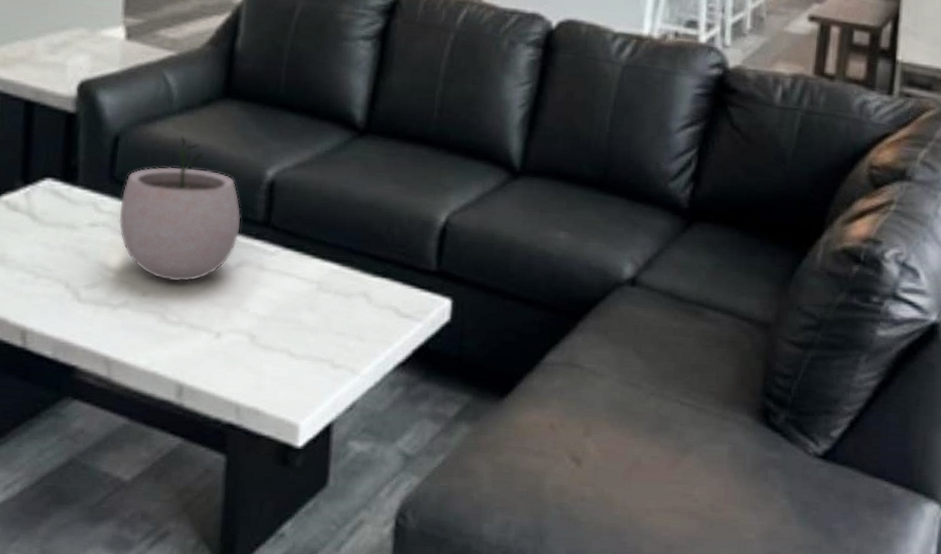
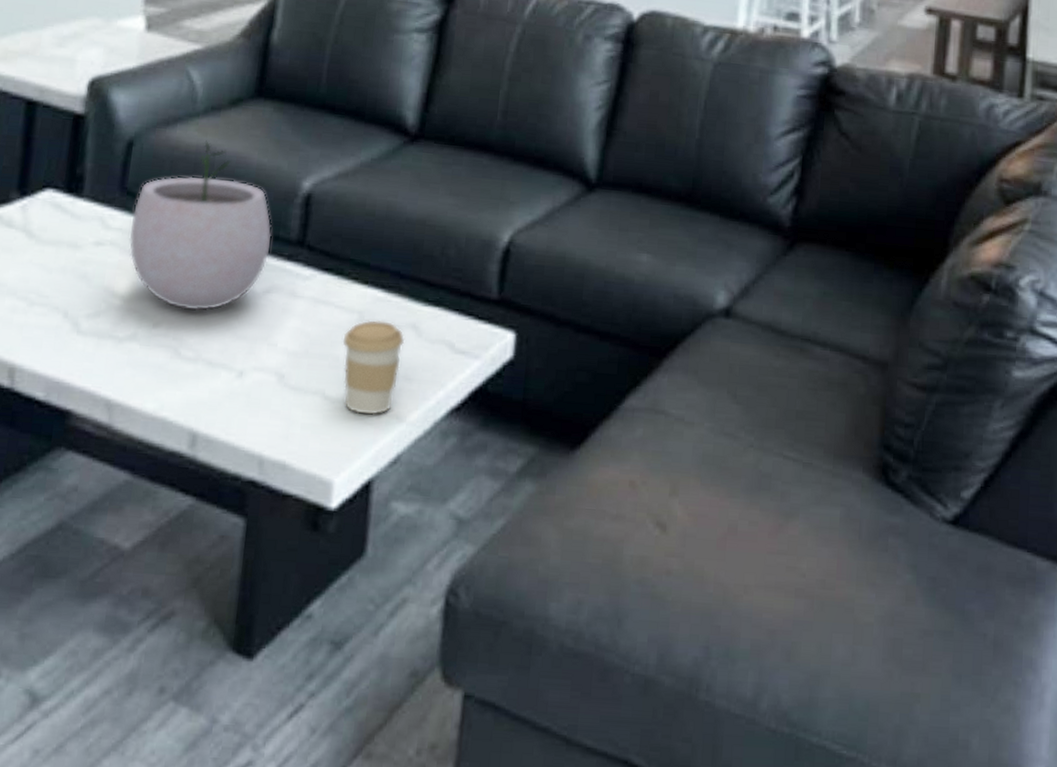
coffee cup: none [304,289,358,369] -> present [342,320,405,415]

